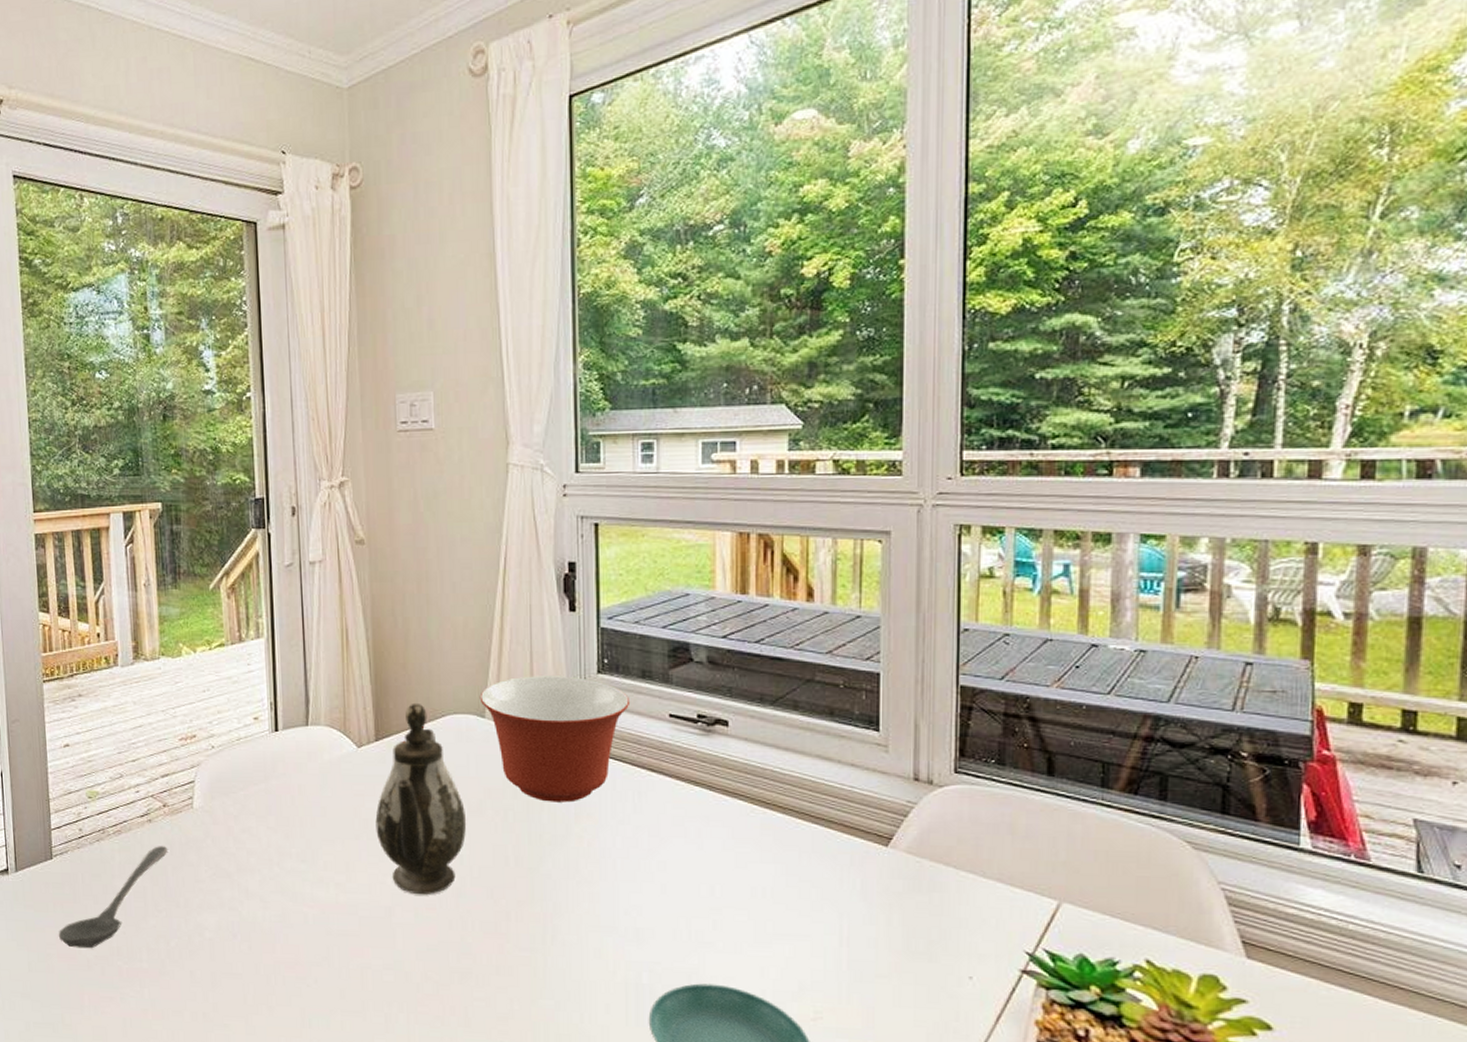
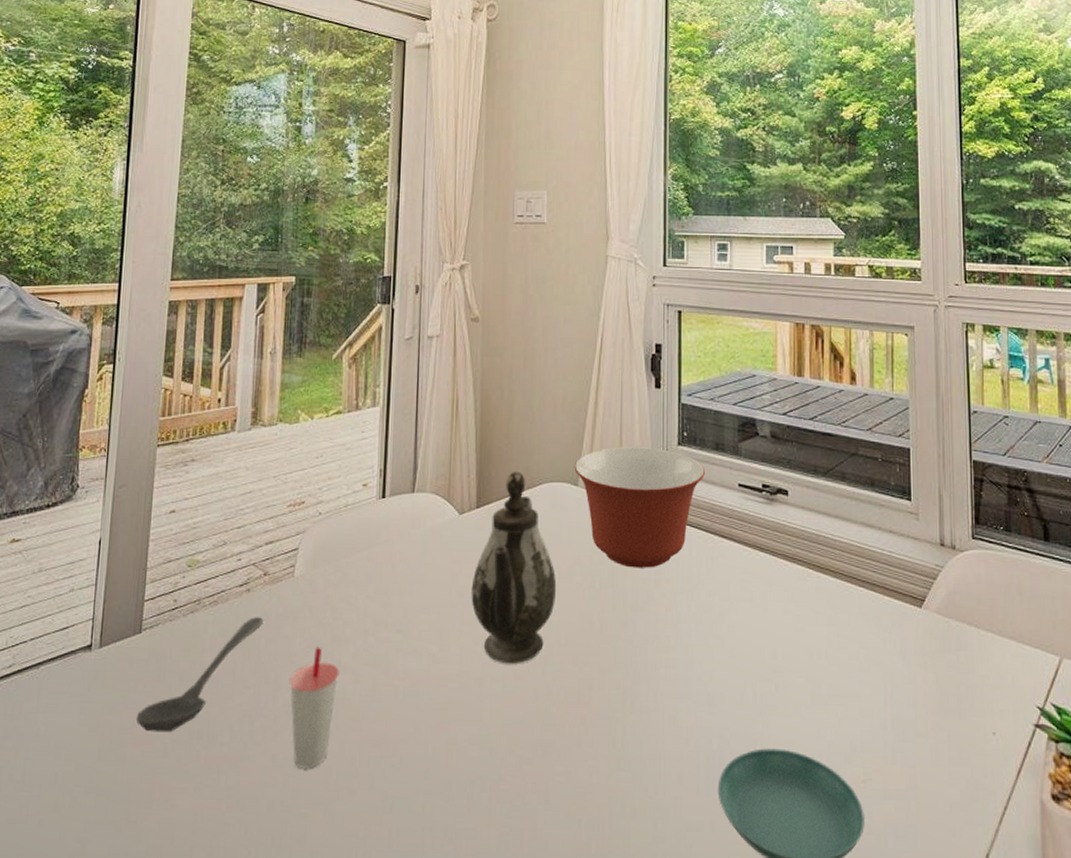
cup: none [199,874,248,985] -> present [289,647,339,769]

